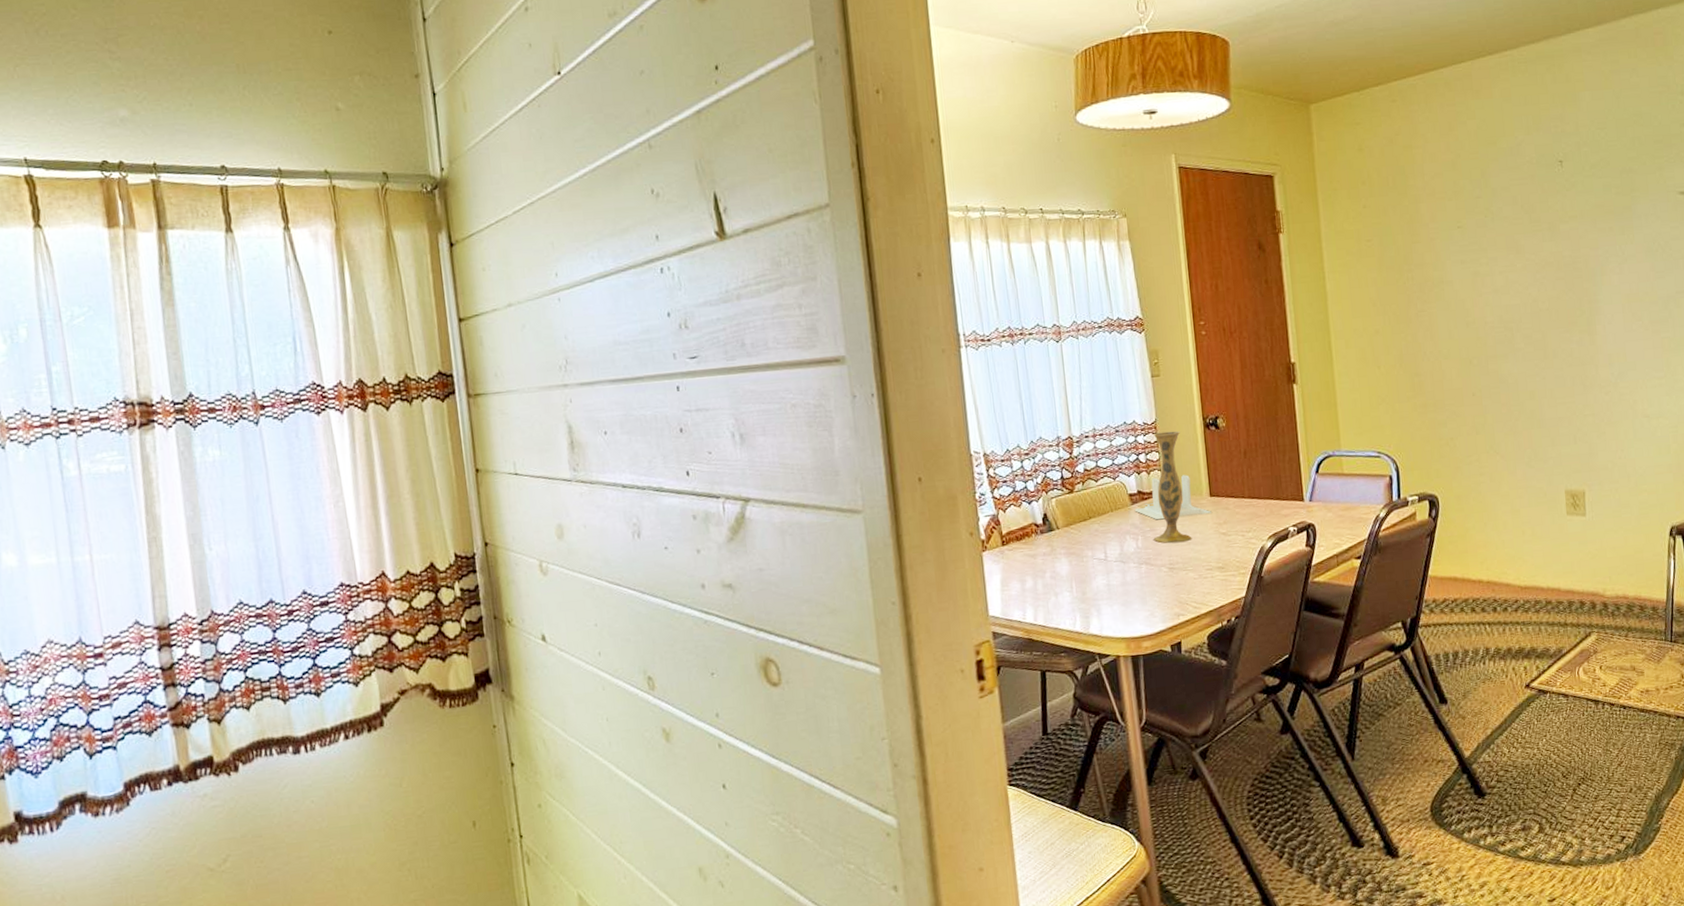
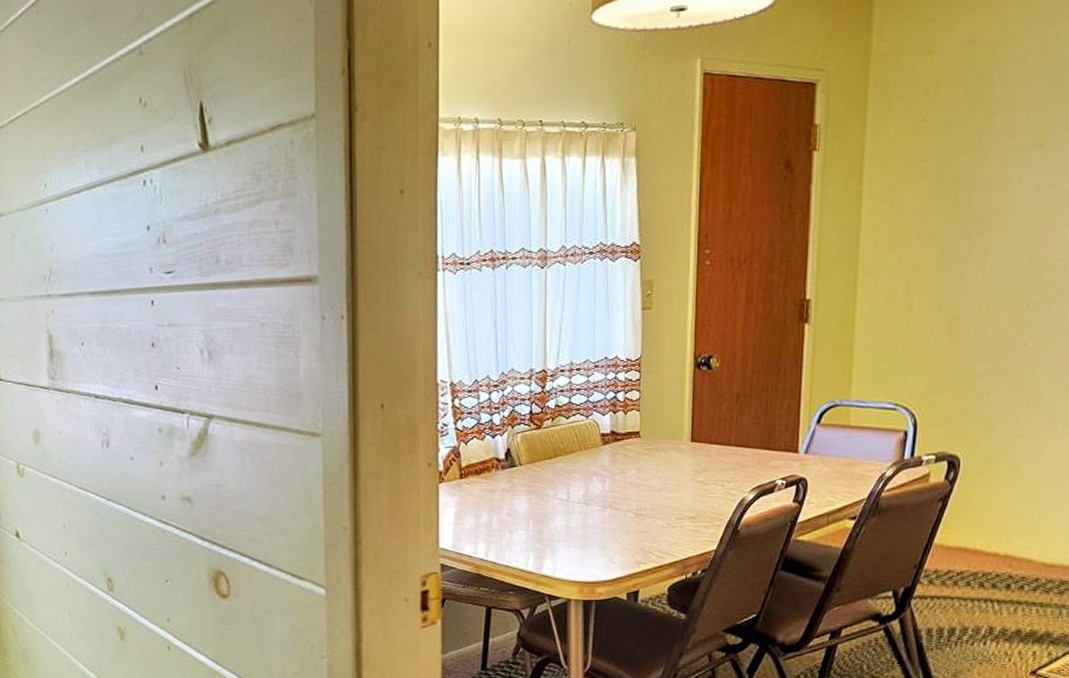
napkin holder: present [1134,475,1213,520] -> none [605,417,692,463]
vase: present [1152,430,1192,544] -> none [620,369,667,489]

